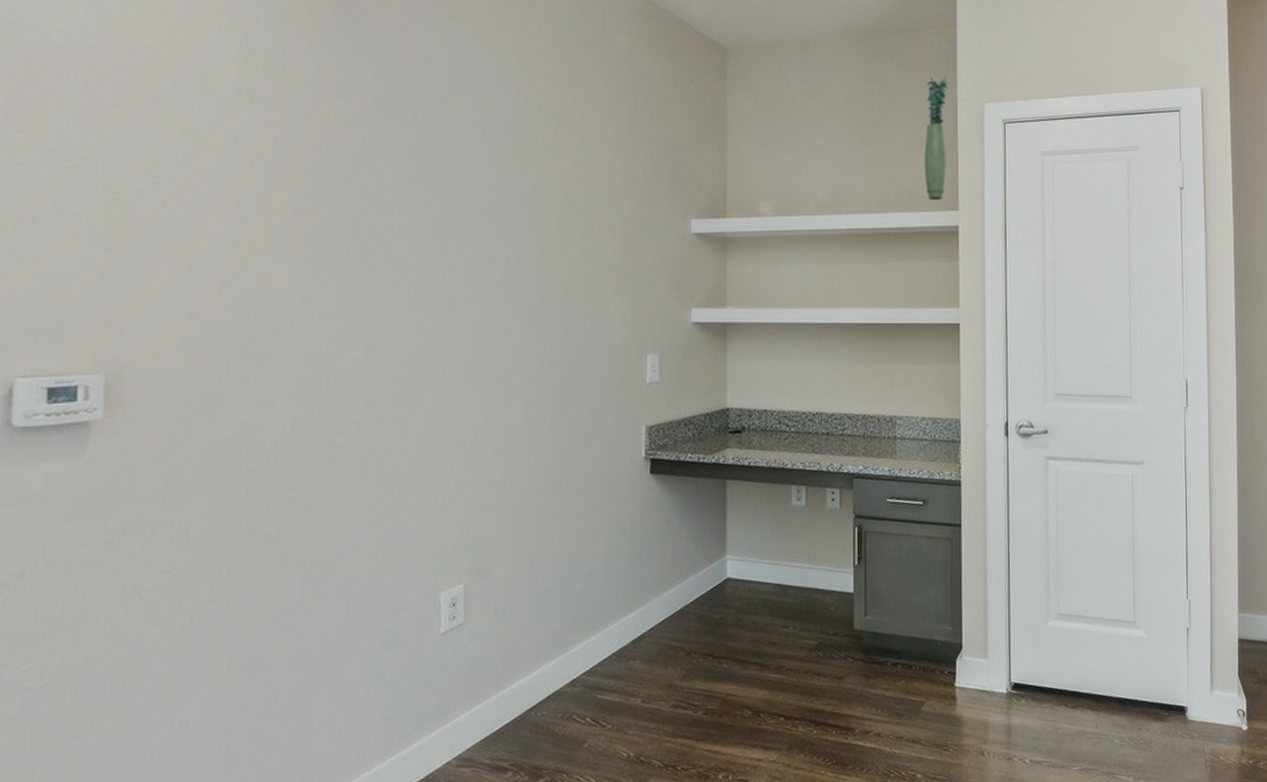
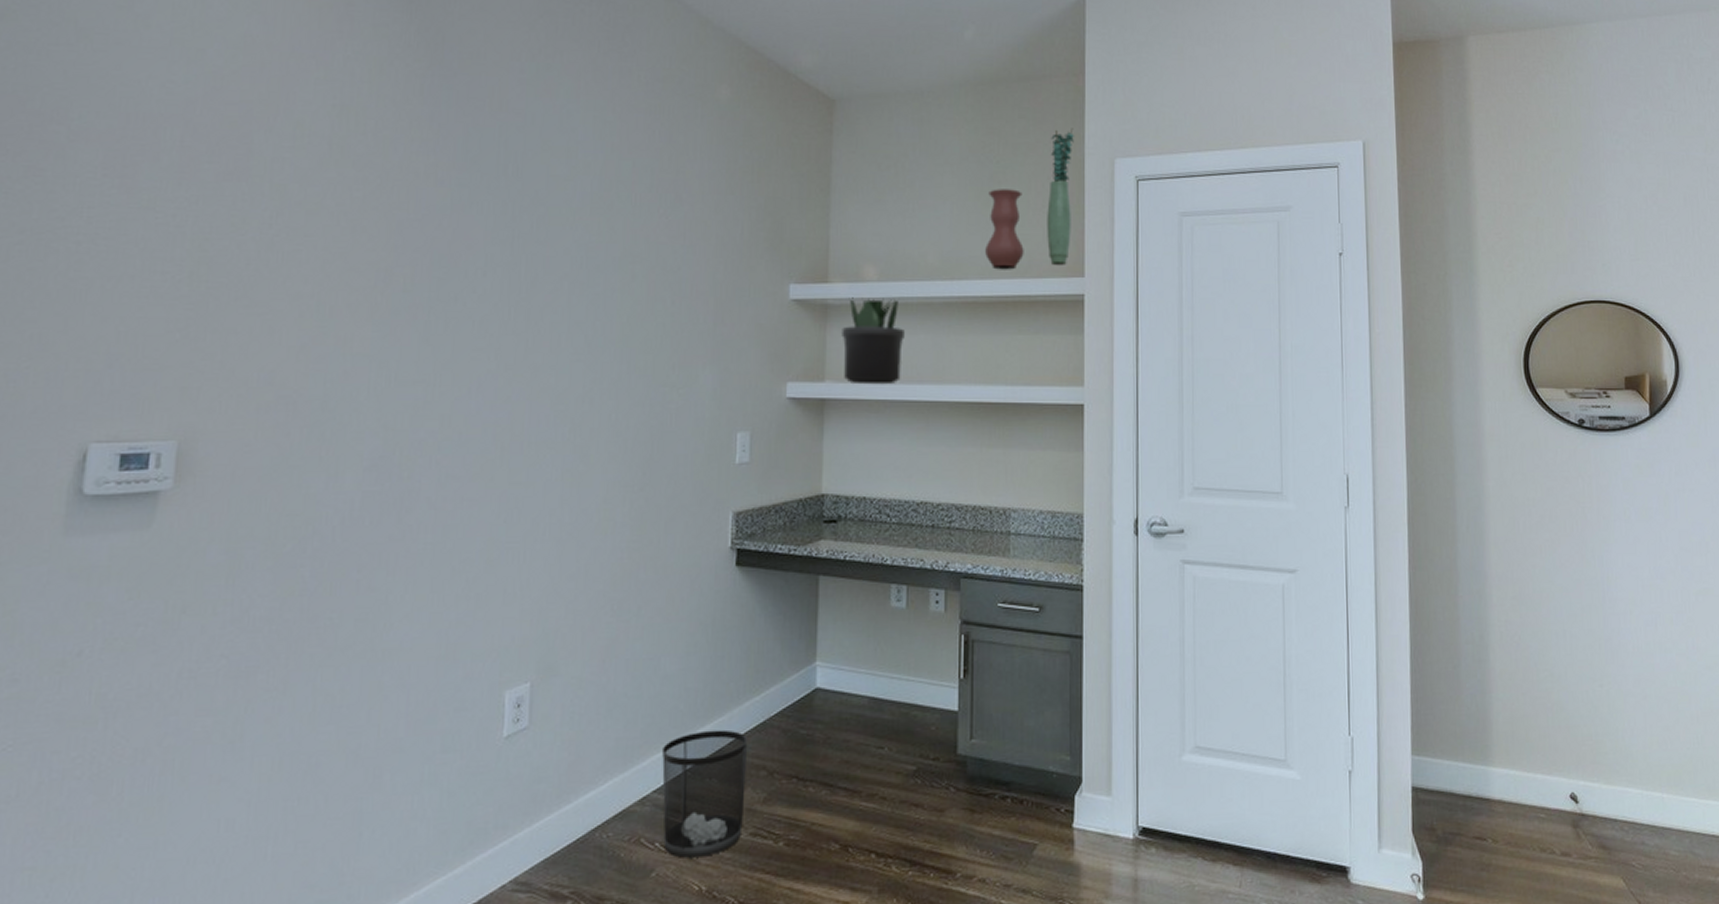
waste bin: none [589,617,667,730] -> present [662,729,748,858]
planter: none [740,231,798,310] -> present [842,297,905,385]
vase: none [869,131,904,205] -> present [985,189,1024,270]

